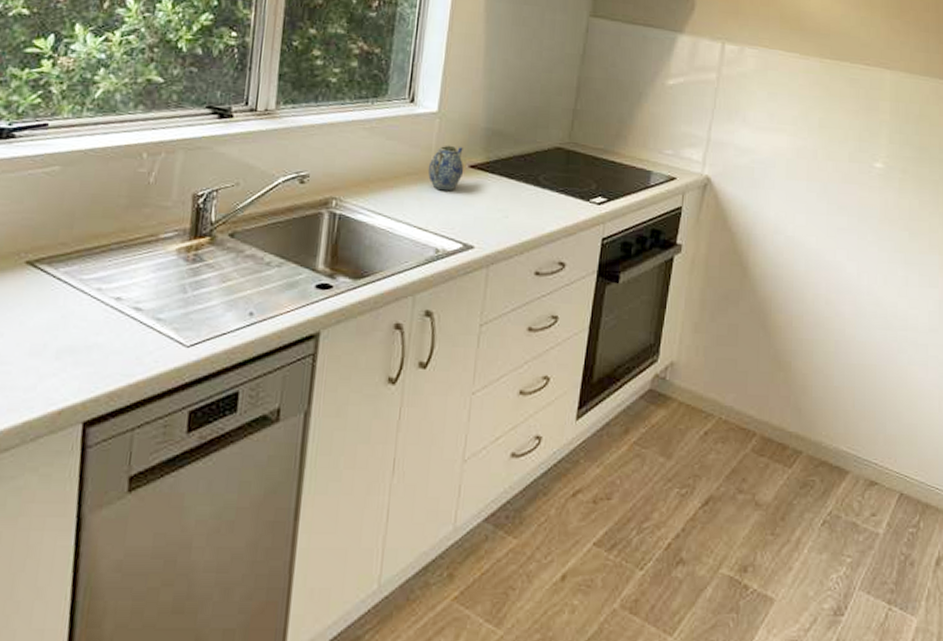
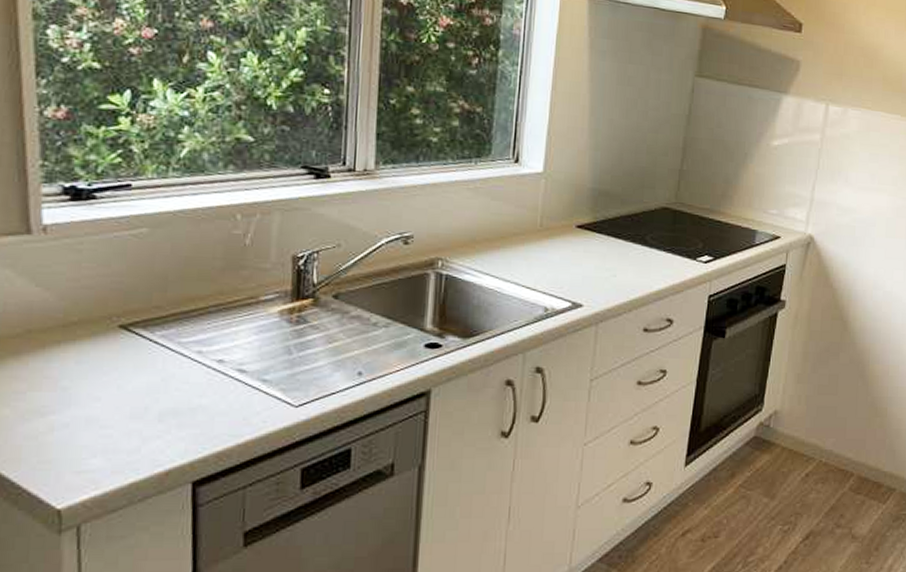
teapot: present [427,145,464,191] -> none [534,205,571,251]

